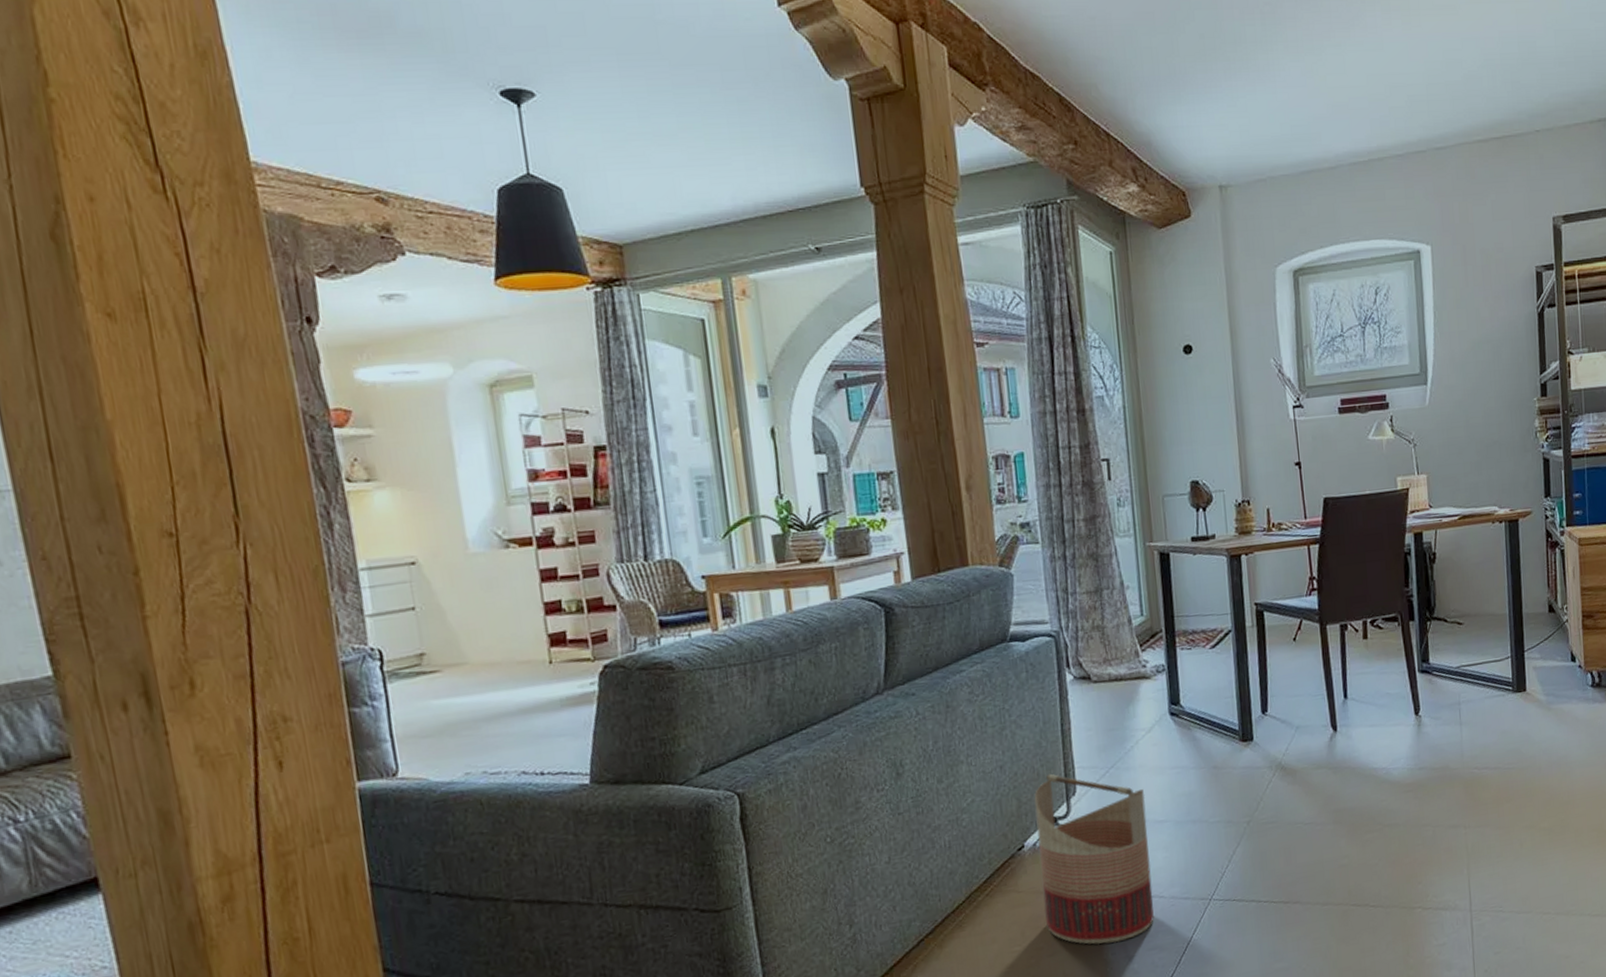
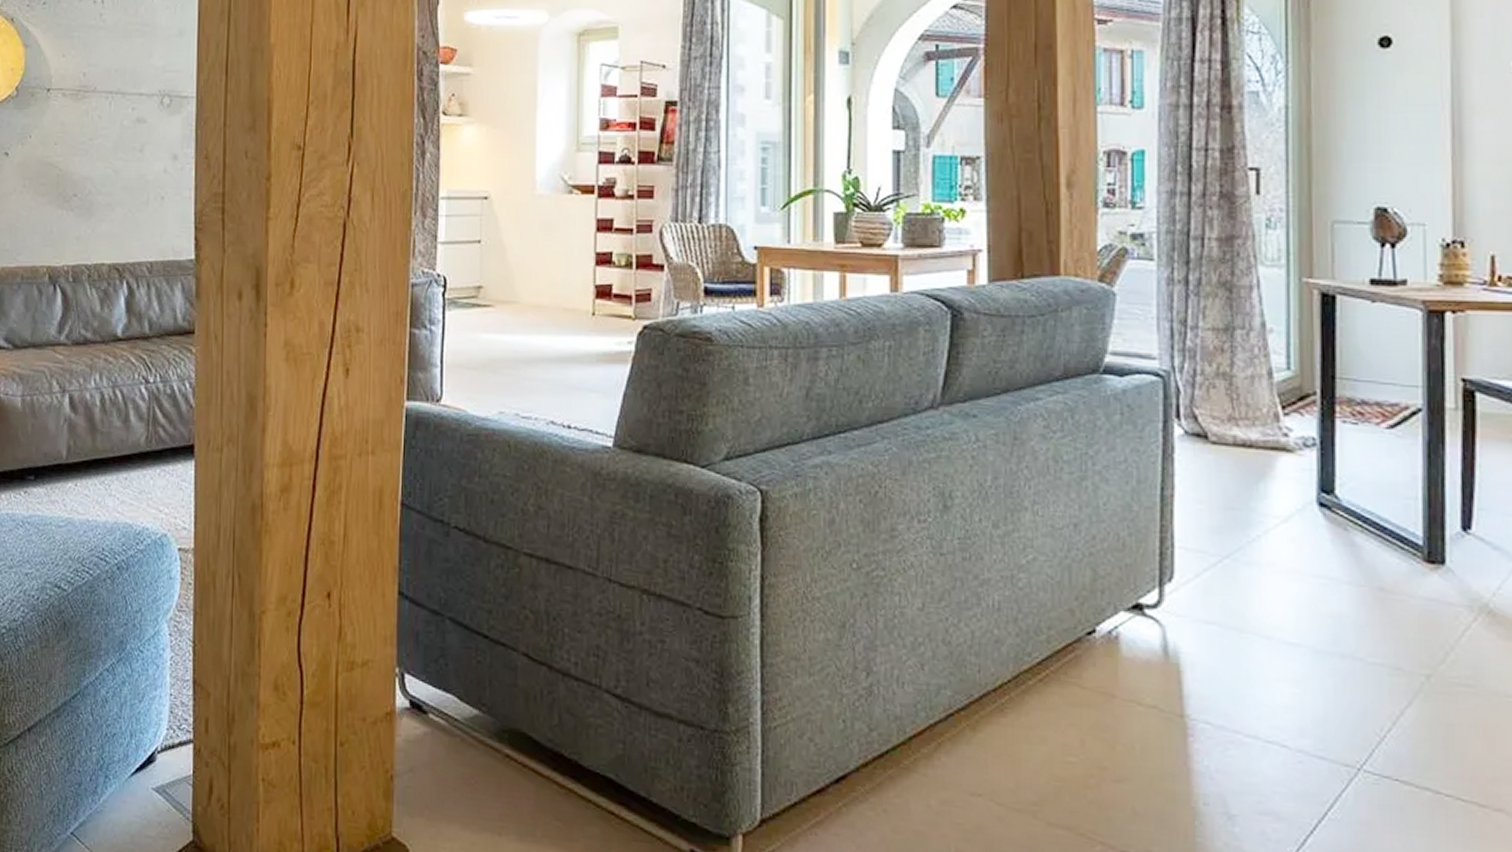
basket: present [1034,773,1154,945] -> none [1114,547,1272,791]

